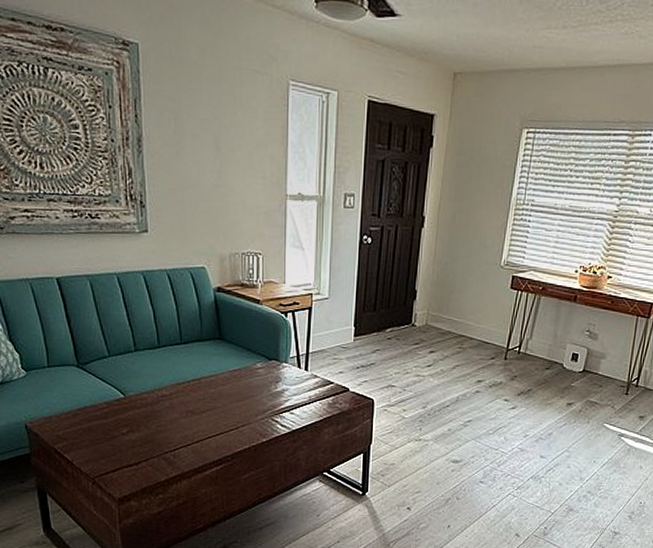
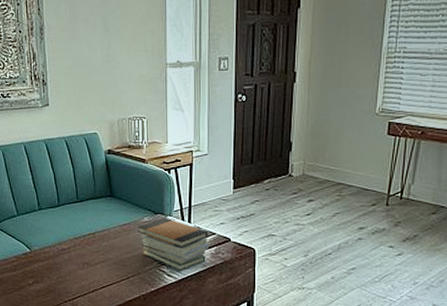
book stack: none [248,363,326,421] -> present [137,217,208,271]

